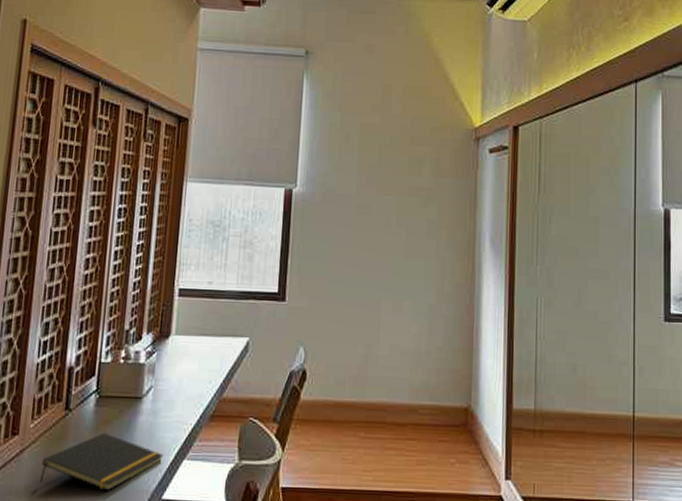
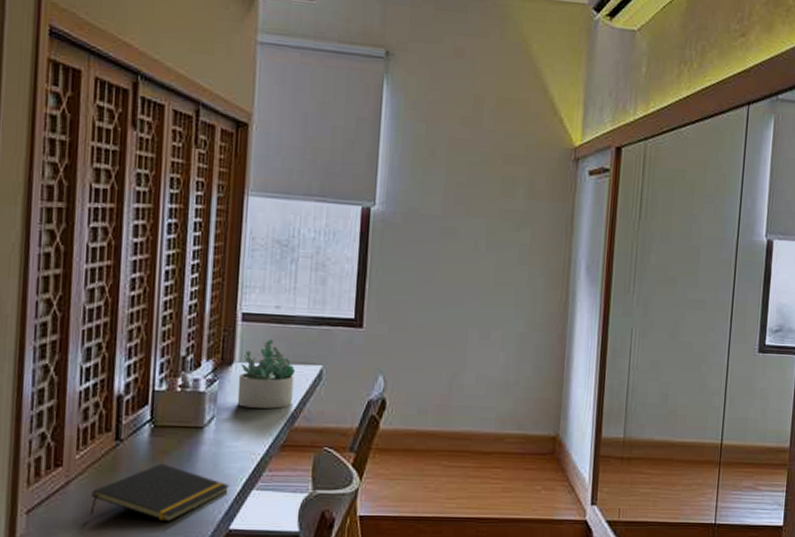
succulent plant: none [172,314,224,380] -> present [237,340,295,409]

